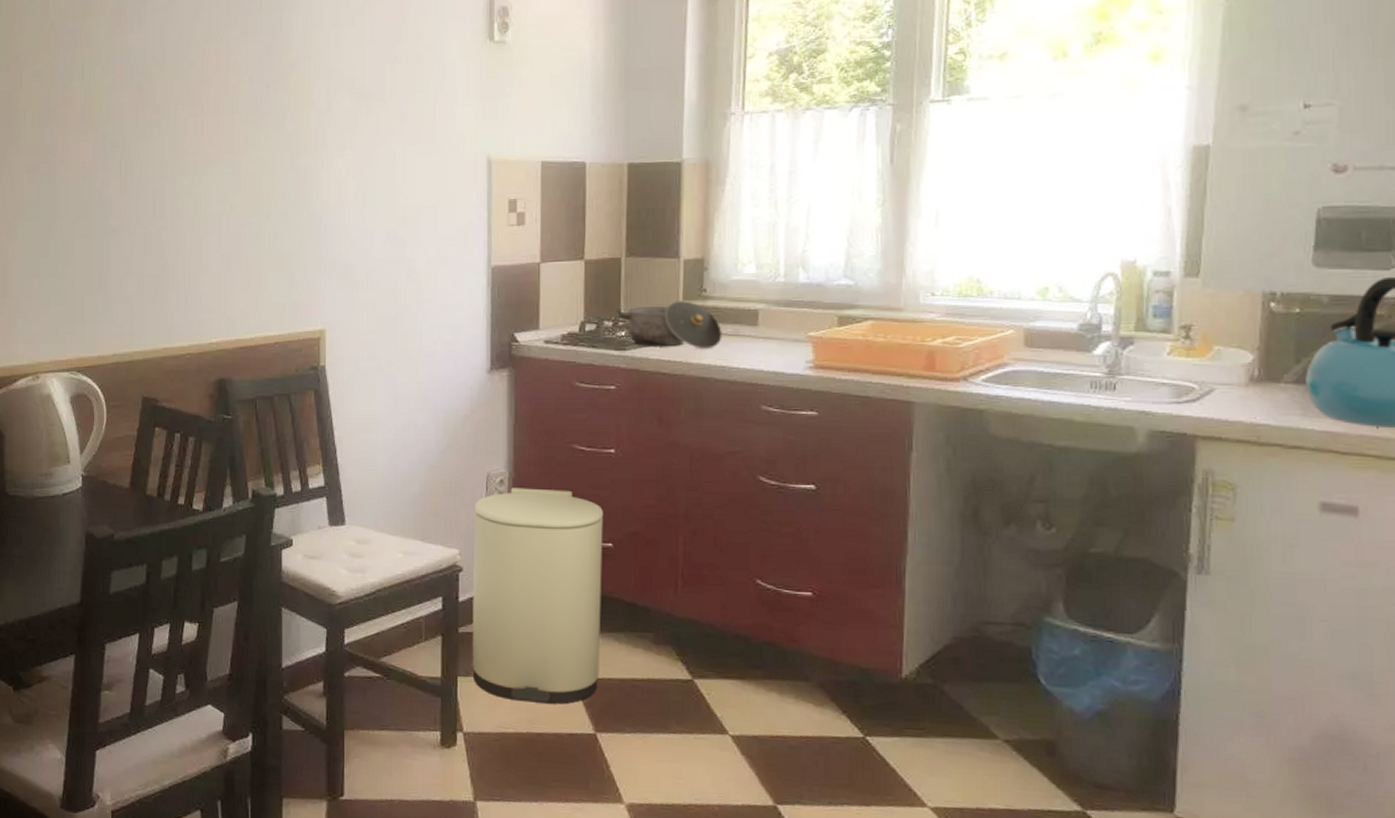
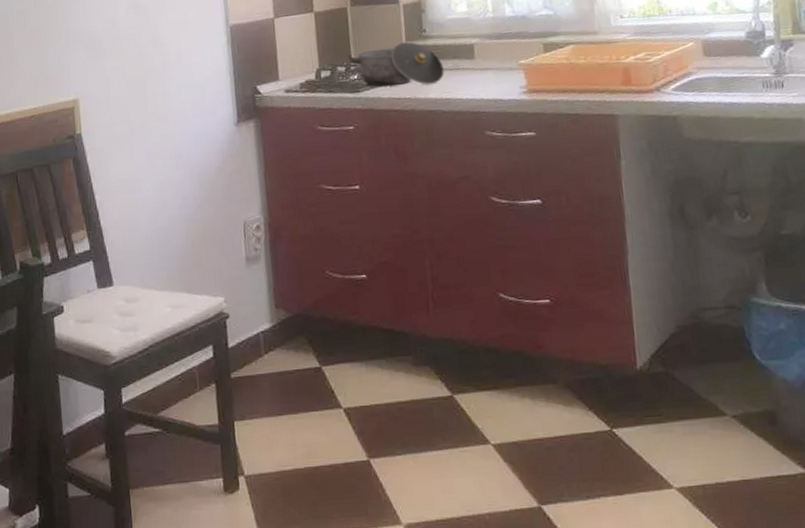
pedal bin: present [472,488,604,704] -> none [235,228,367,438]

